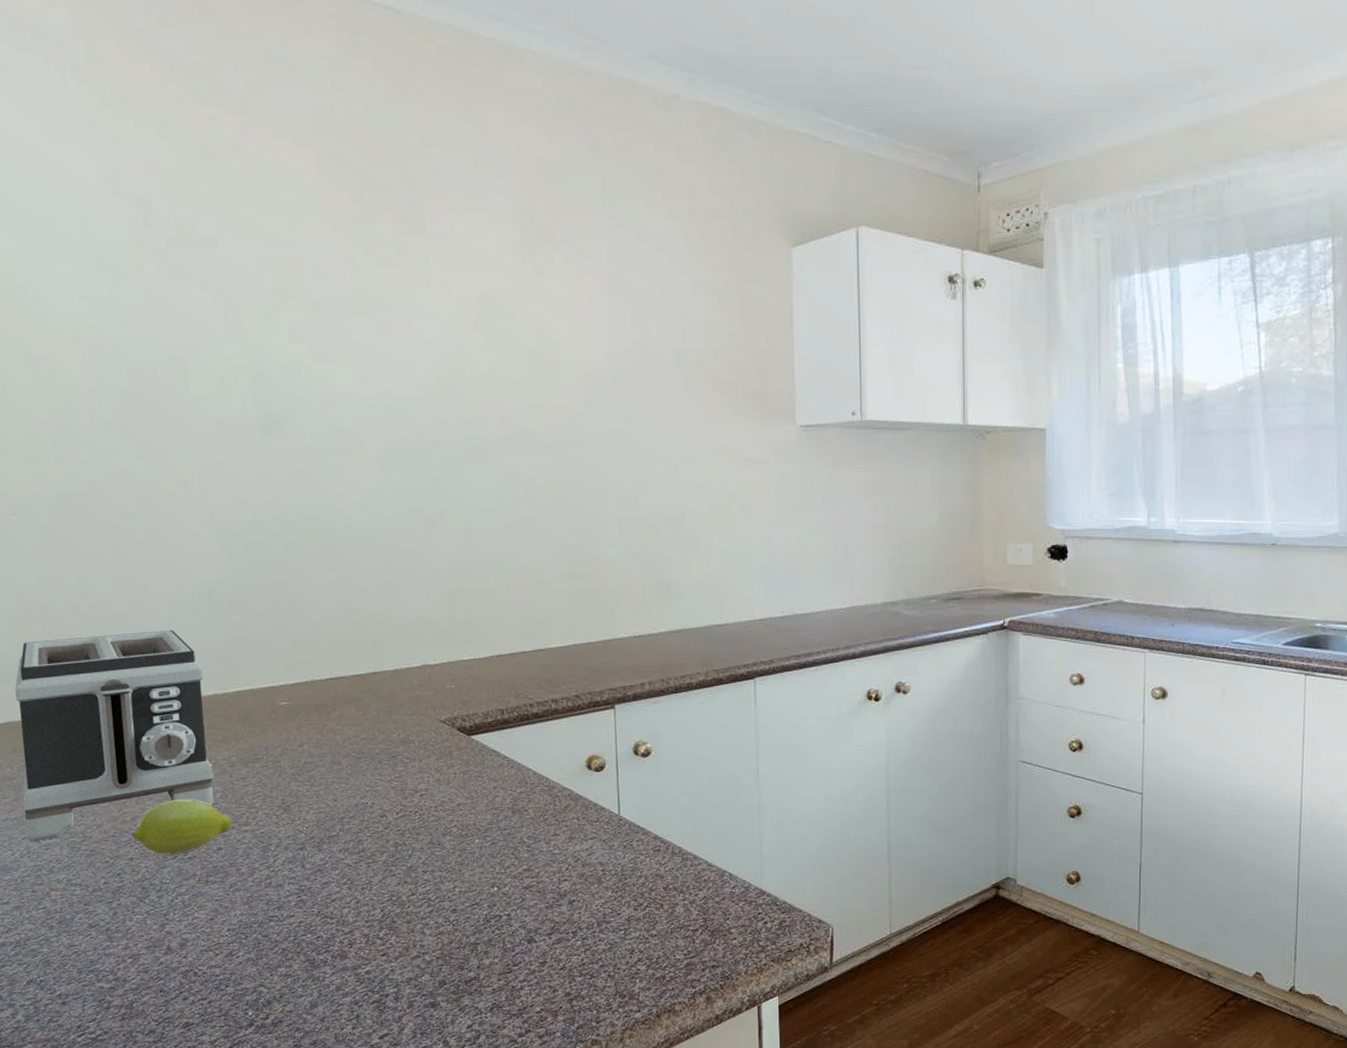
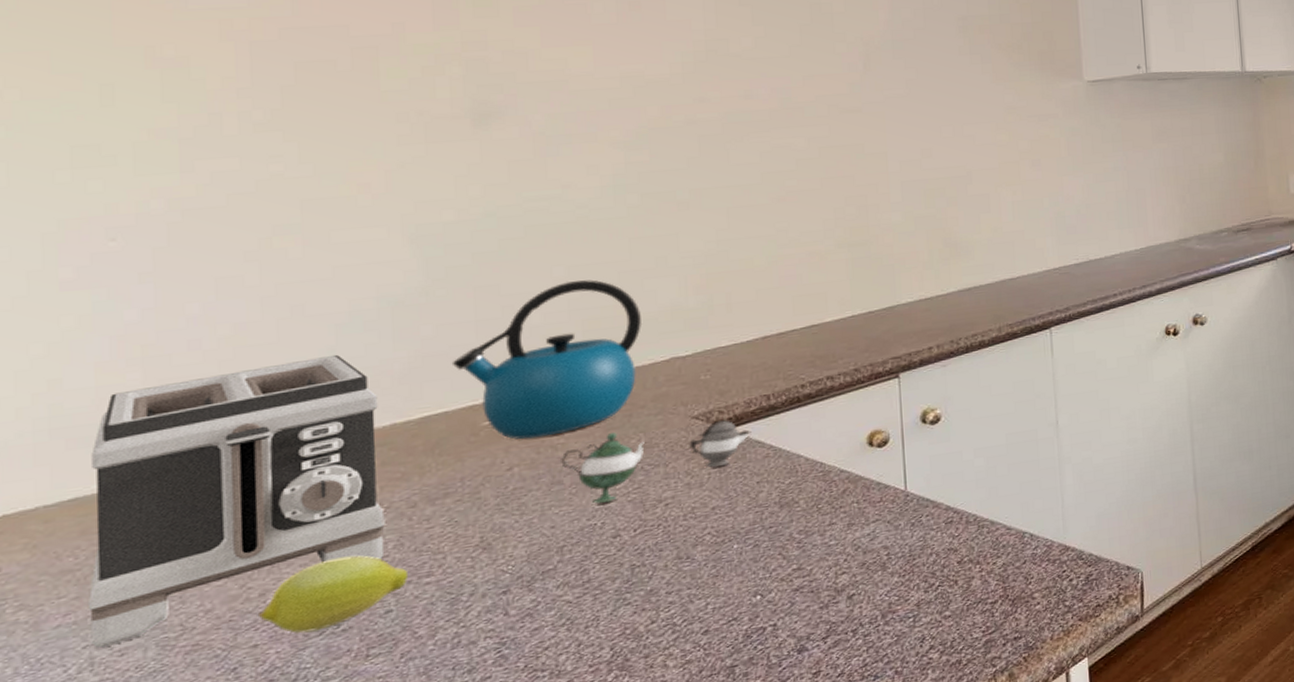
kettle: none [254,586,398,722] -> present [451,280,641,439]
teapot: none [339,726,489,785] -> present [561,420,752,504]

